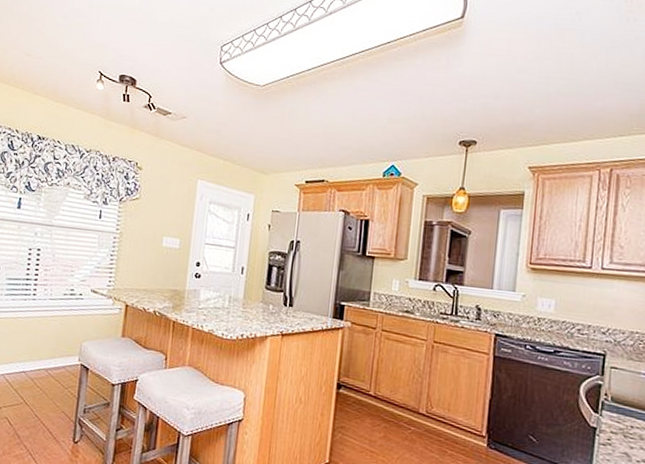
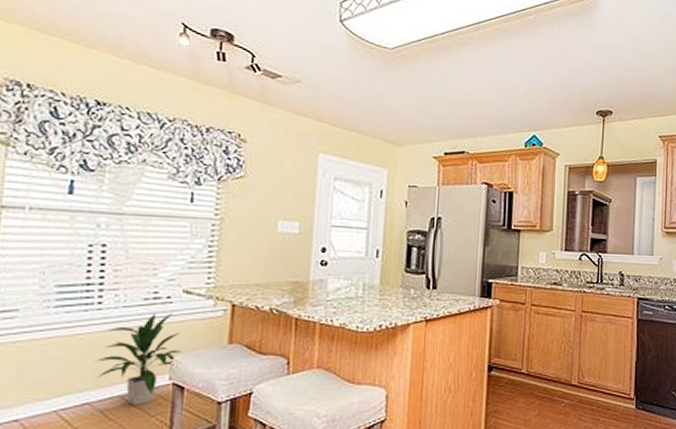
indoor plant: none [29,306,88,379] -> present [94,312,181,406]

